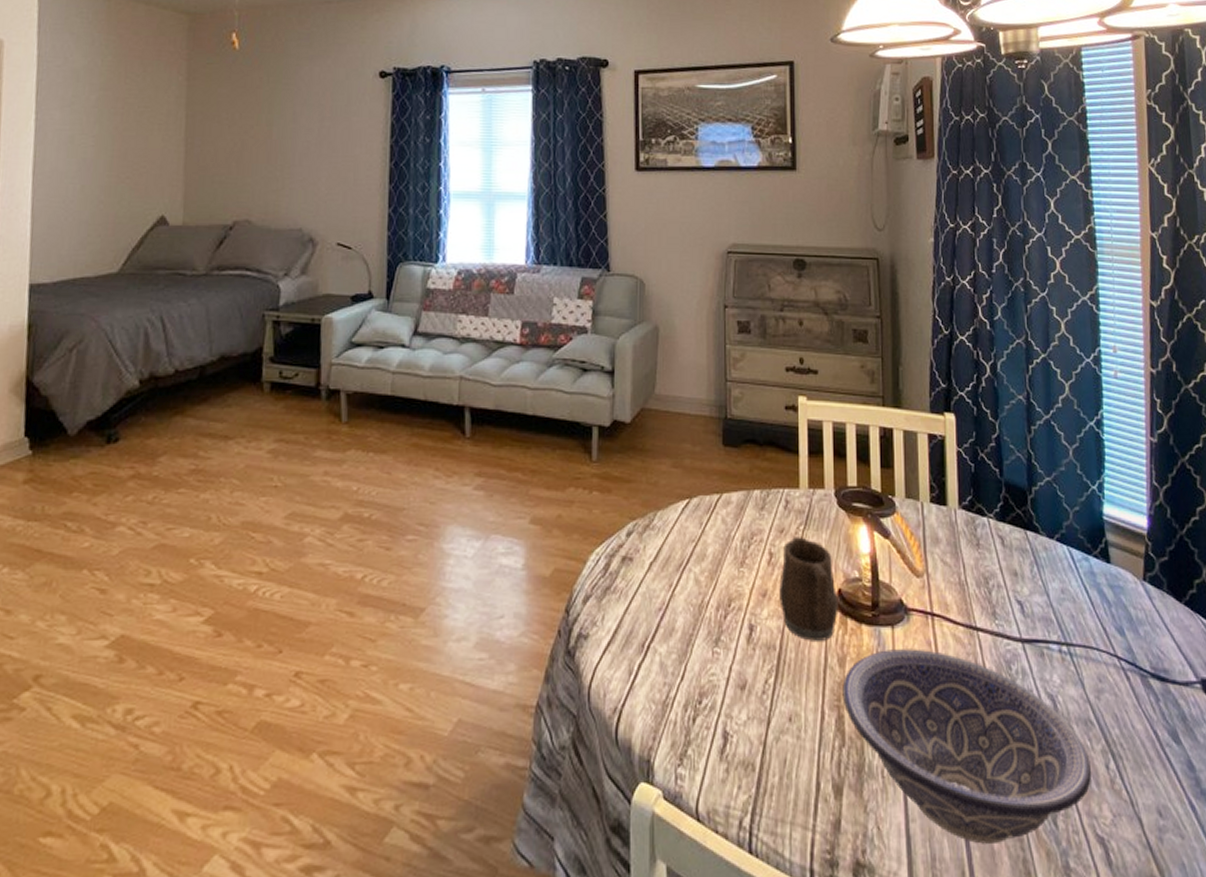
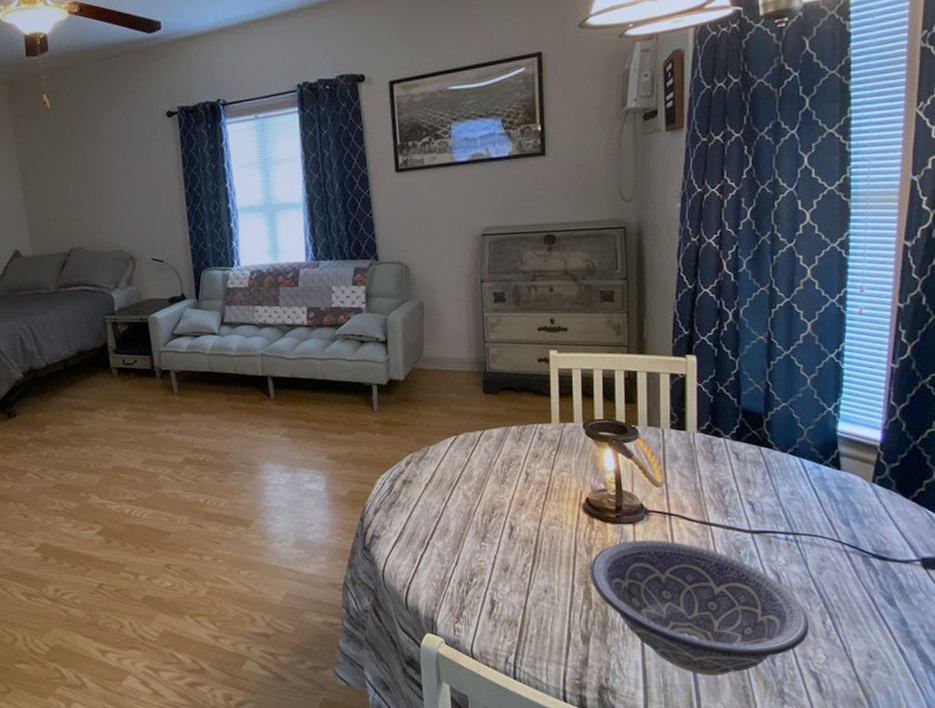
mug: present [779,537,838,641] -> none [535,460,586,536]

